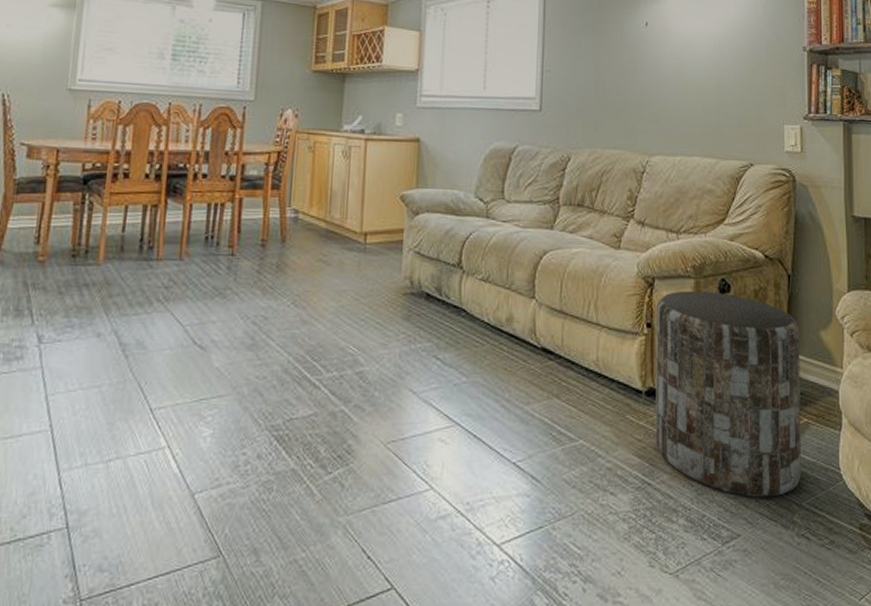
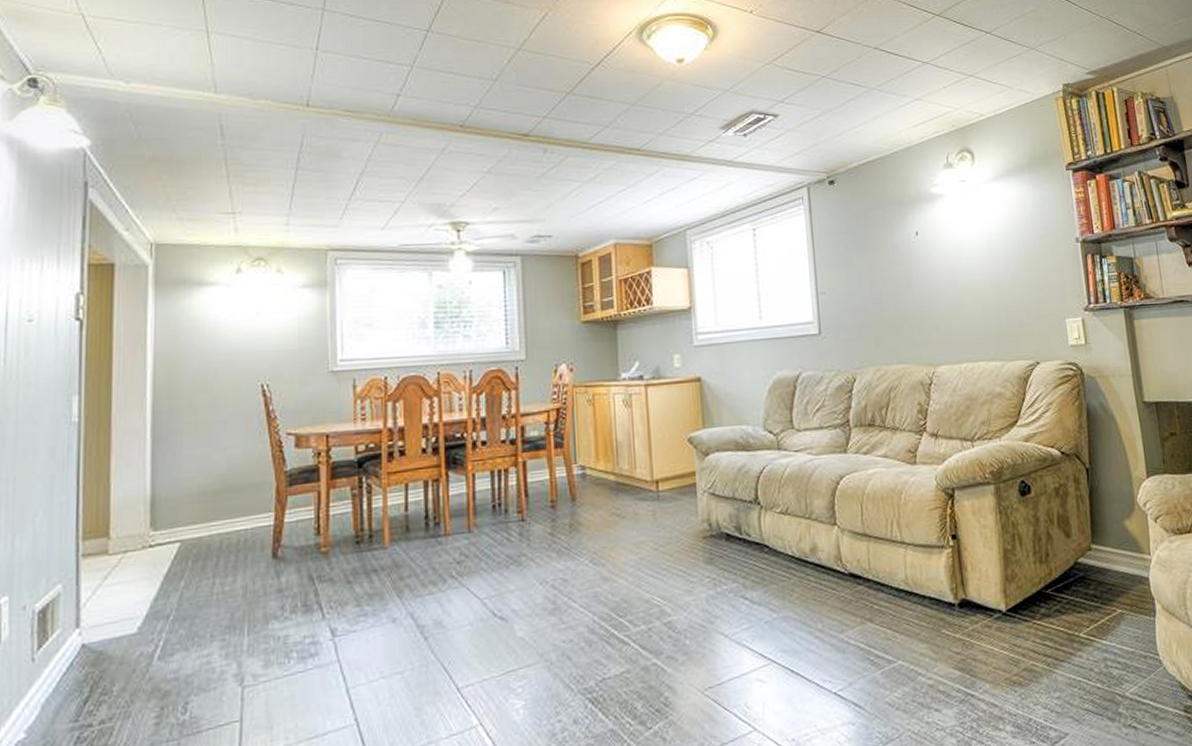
side table: present [655,290,801,498] -> none [959,495,1122,695]

